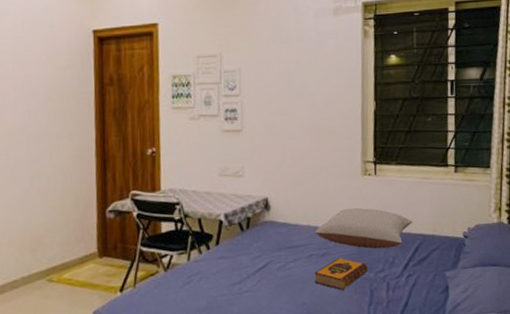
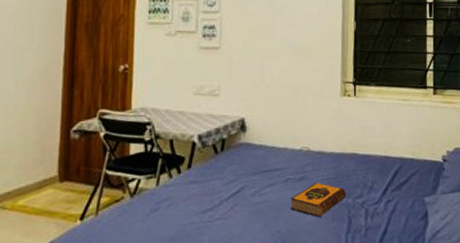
pillow: present [314,208,414,249] -> none [292,130,393,174]

